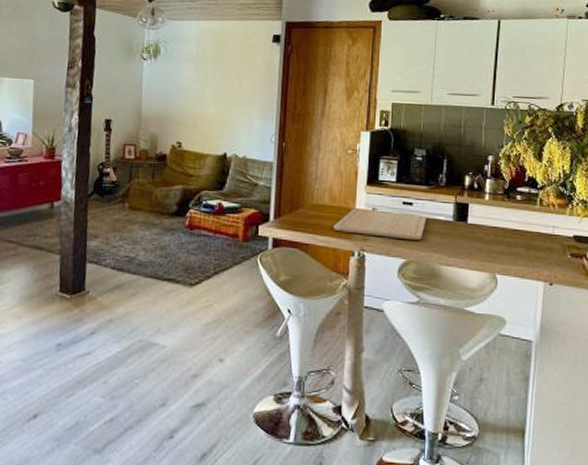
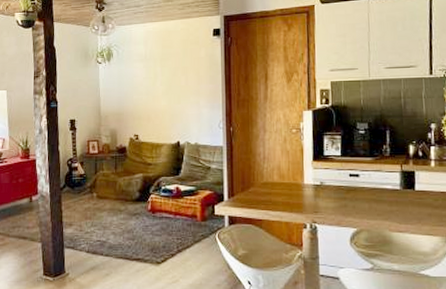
chopping board: present [333,208,427,241] -> none [284,183,374,210]

